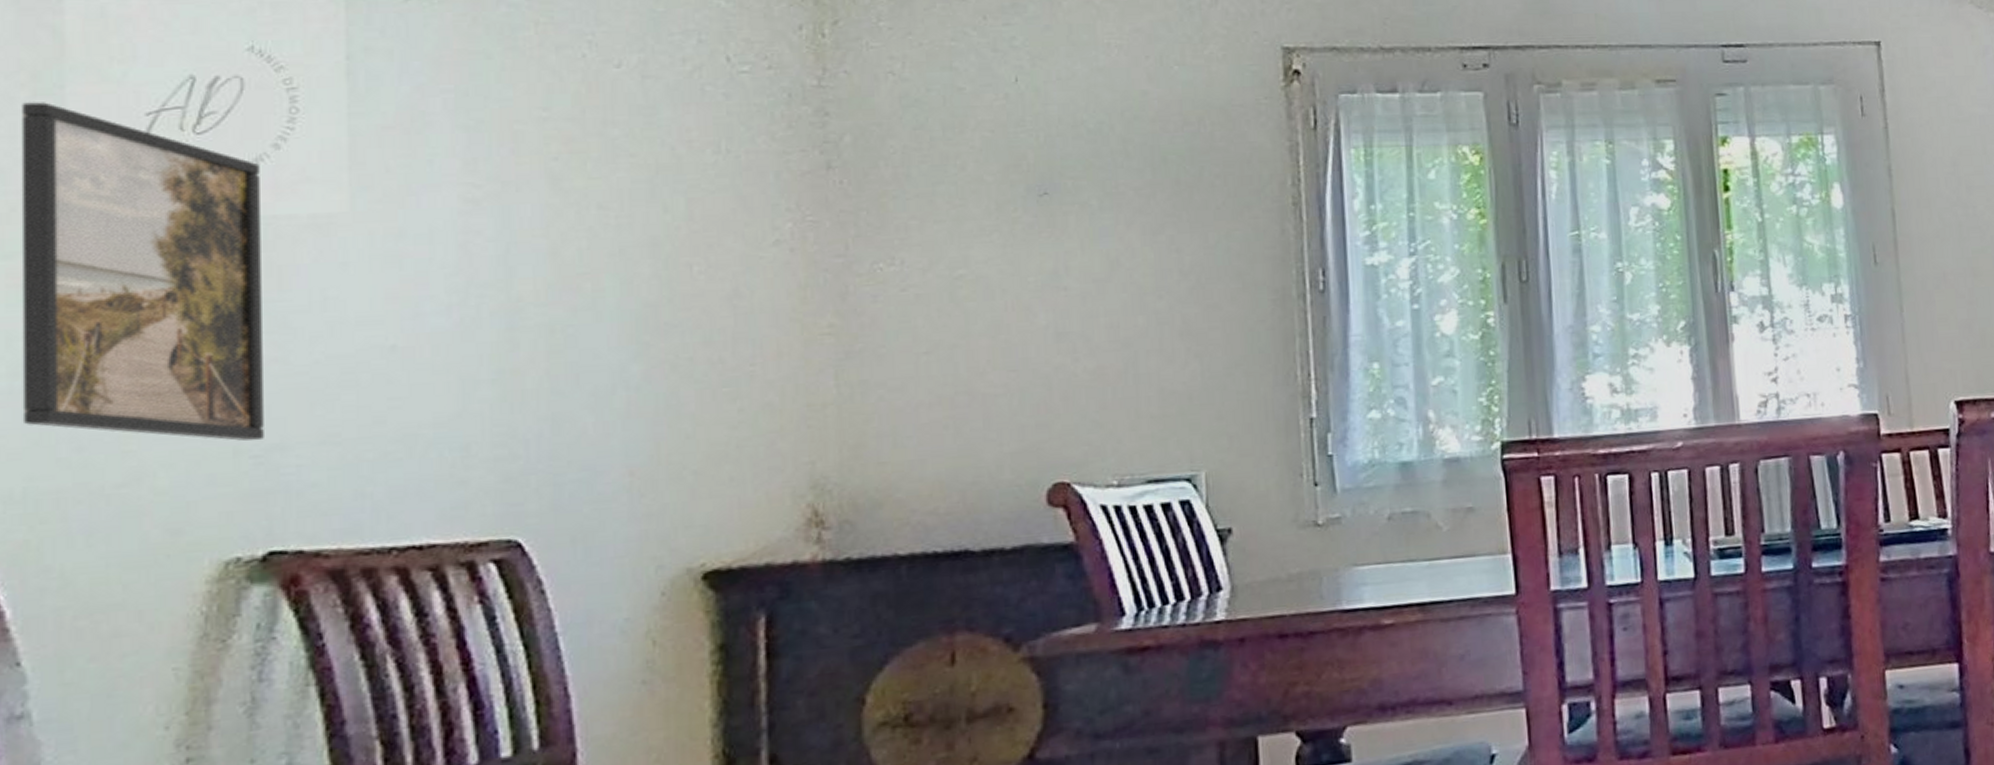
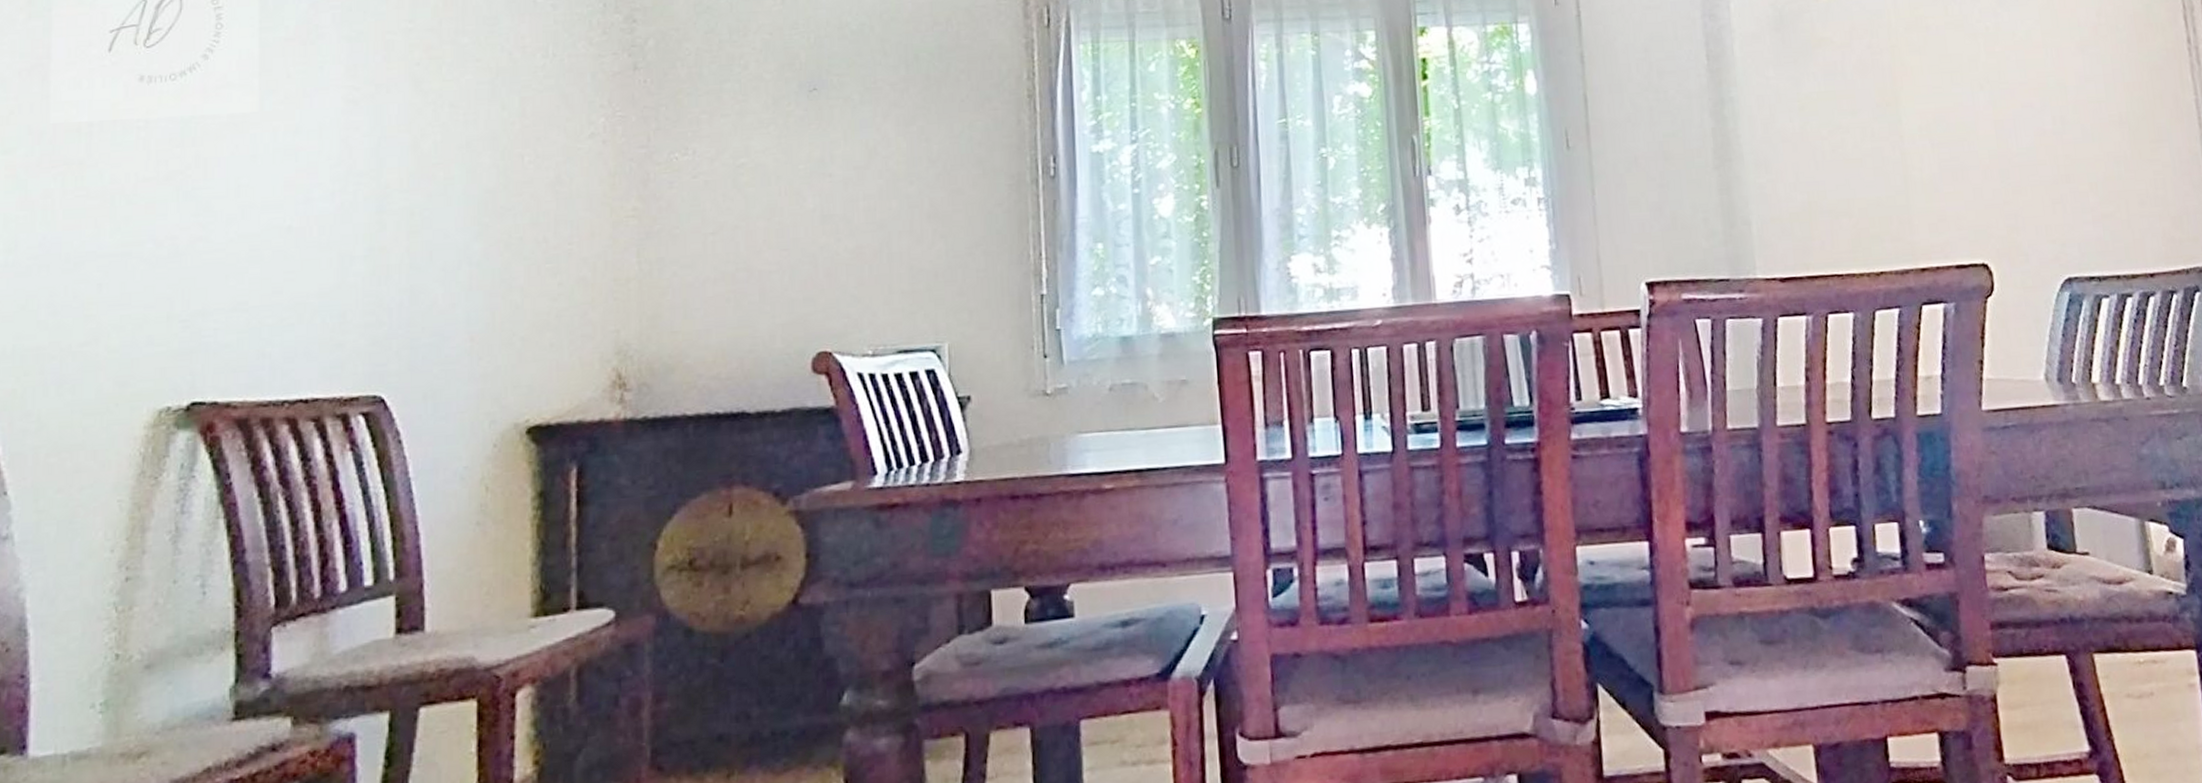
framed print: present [21,102,264,442] -> none [14,23,192,308]

